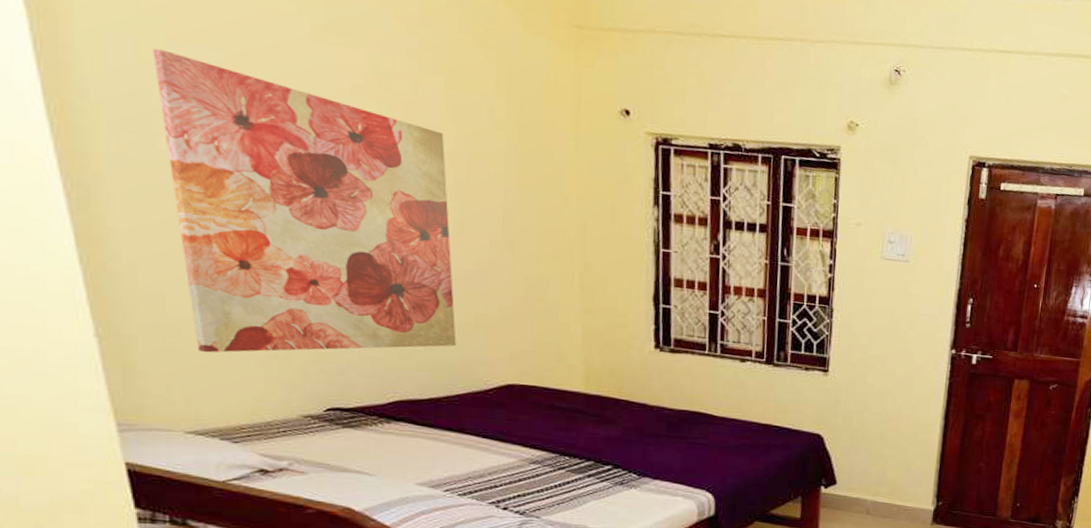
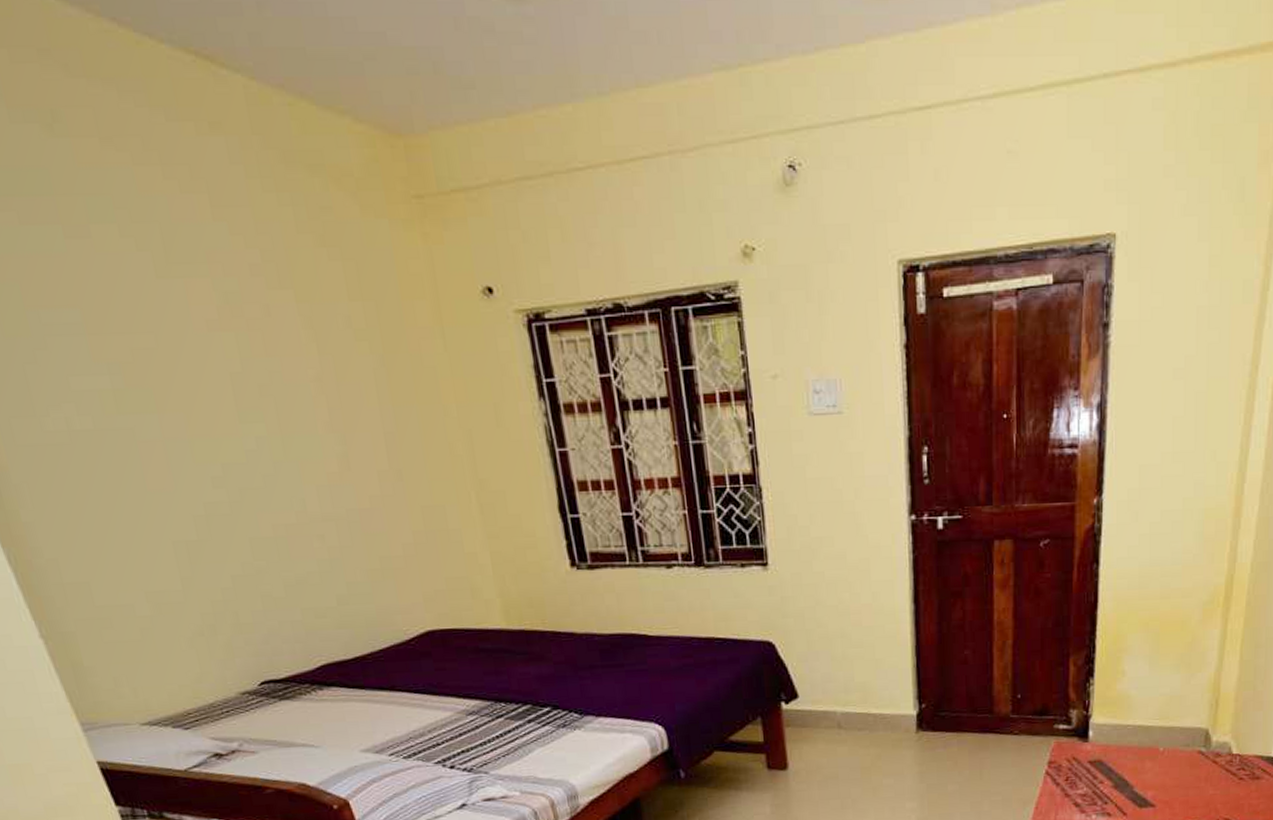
wall art: present [153,48,457,353] -> none [15,320,368,640]

